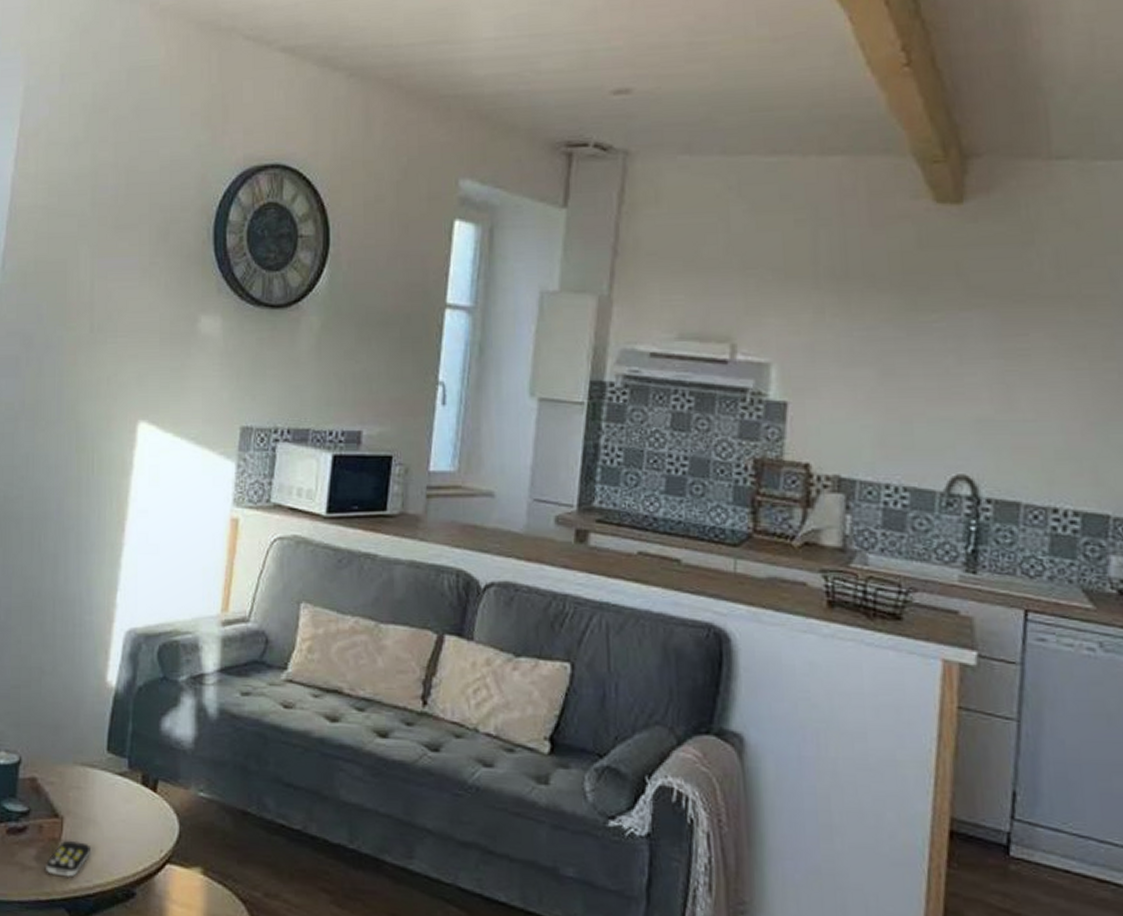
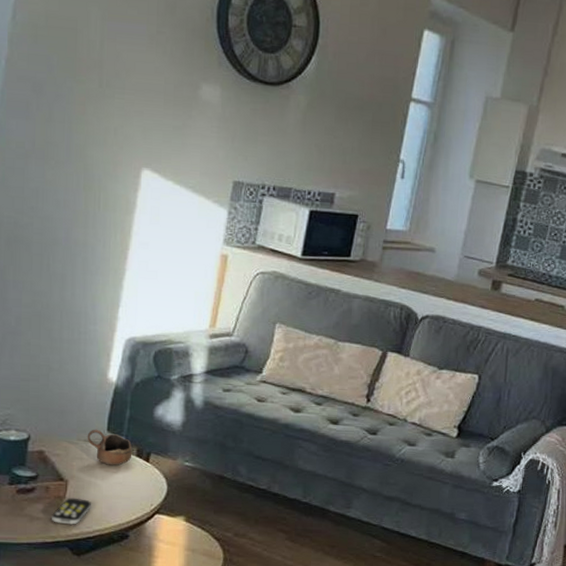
cup: none [84,748,137,797] -> present [87,429,133,466]

